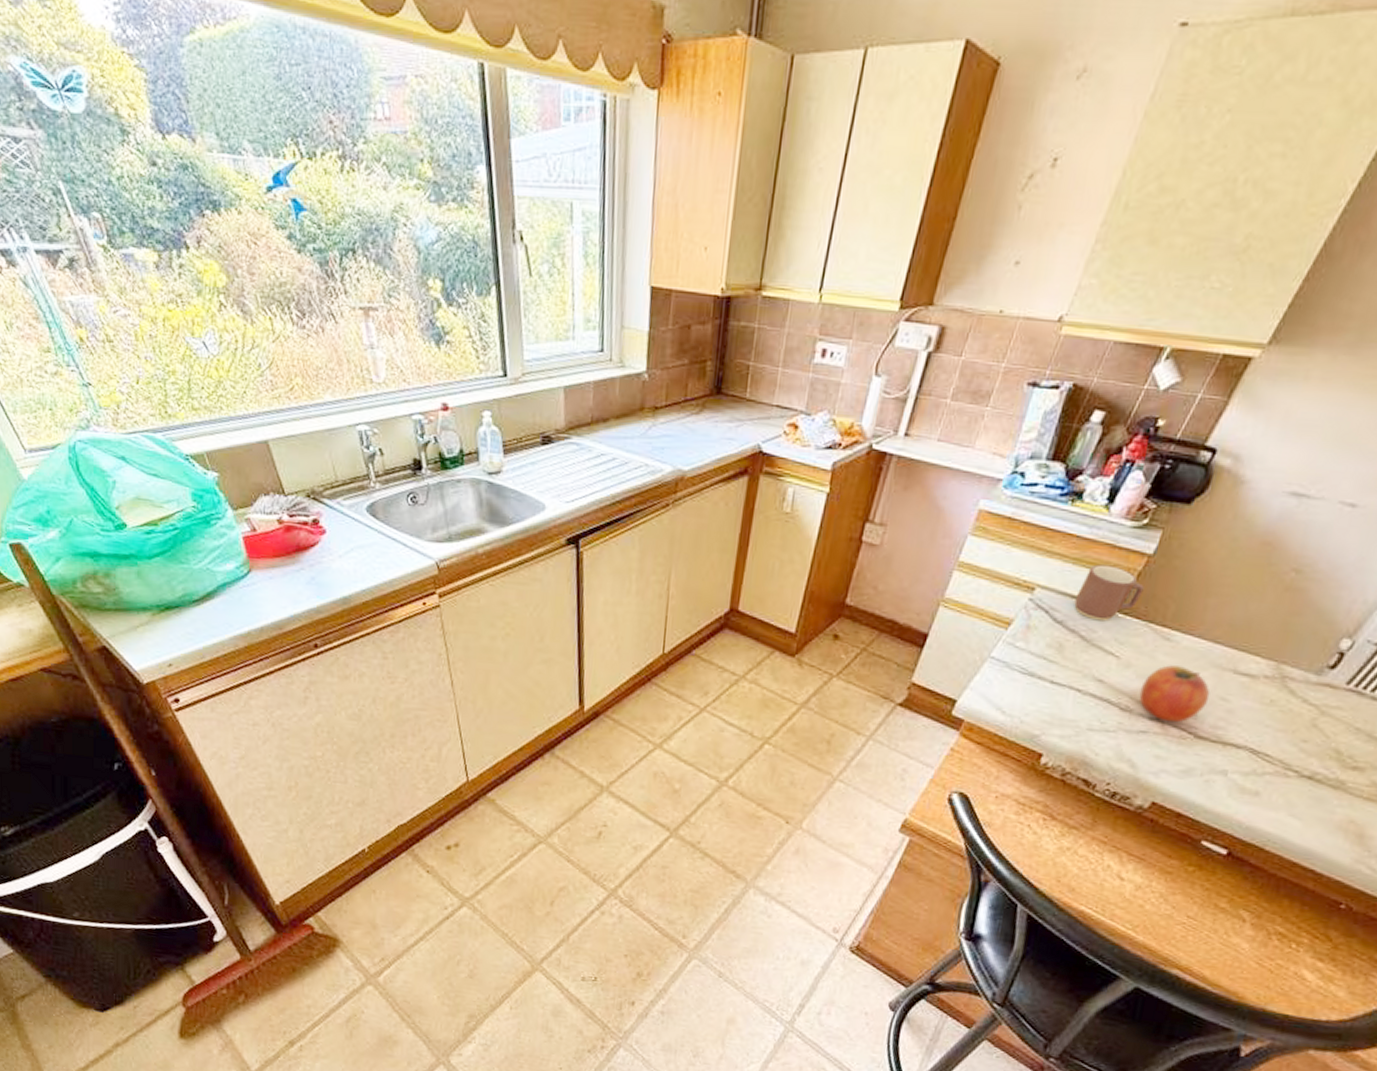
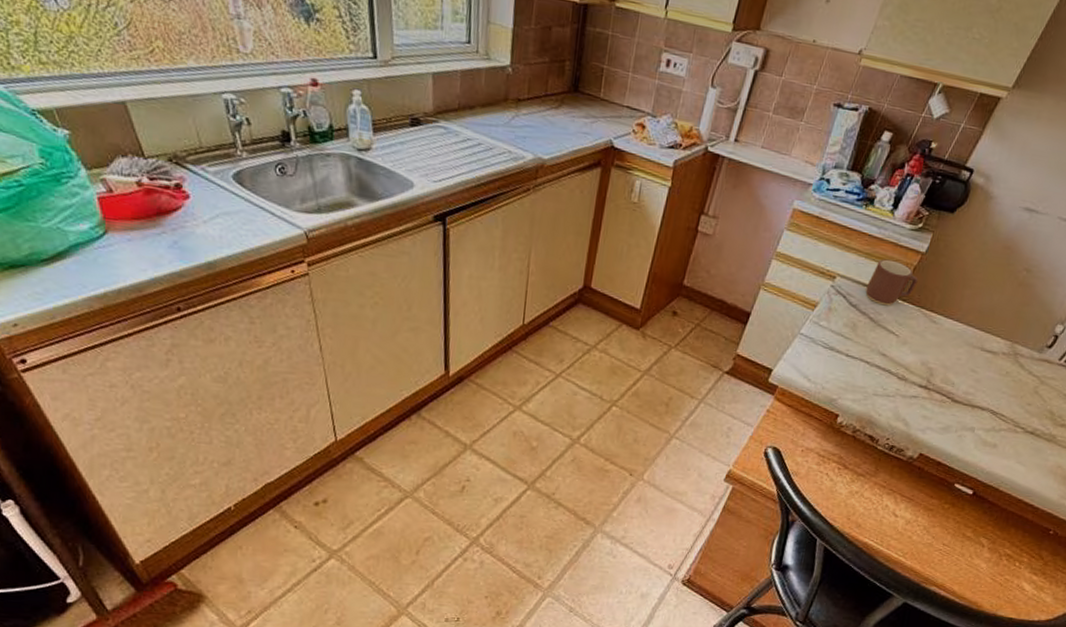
fruit: present [1139,665,1210,723] -> none [912,343,964,389]

